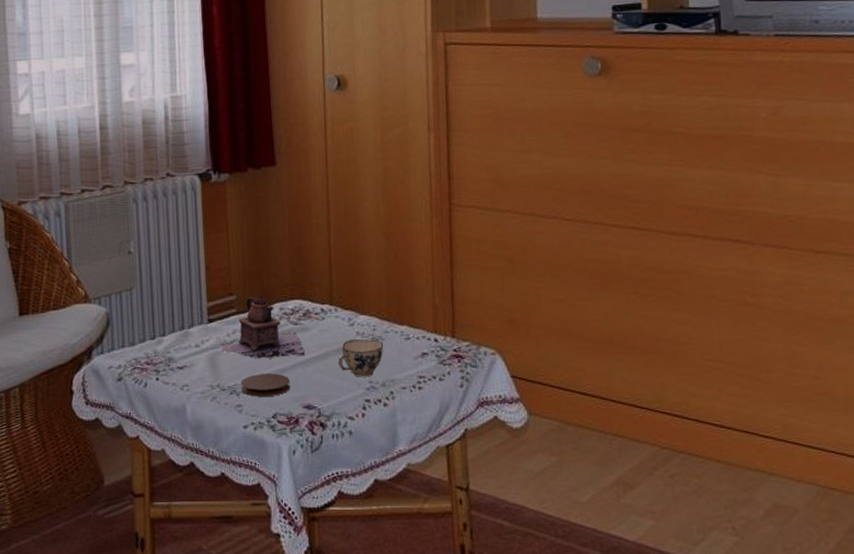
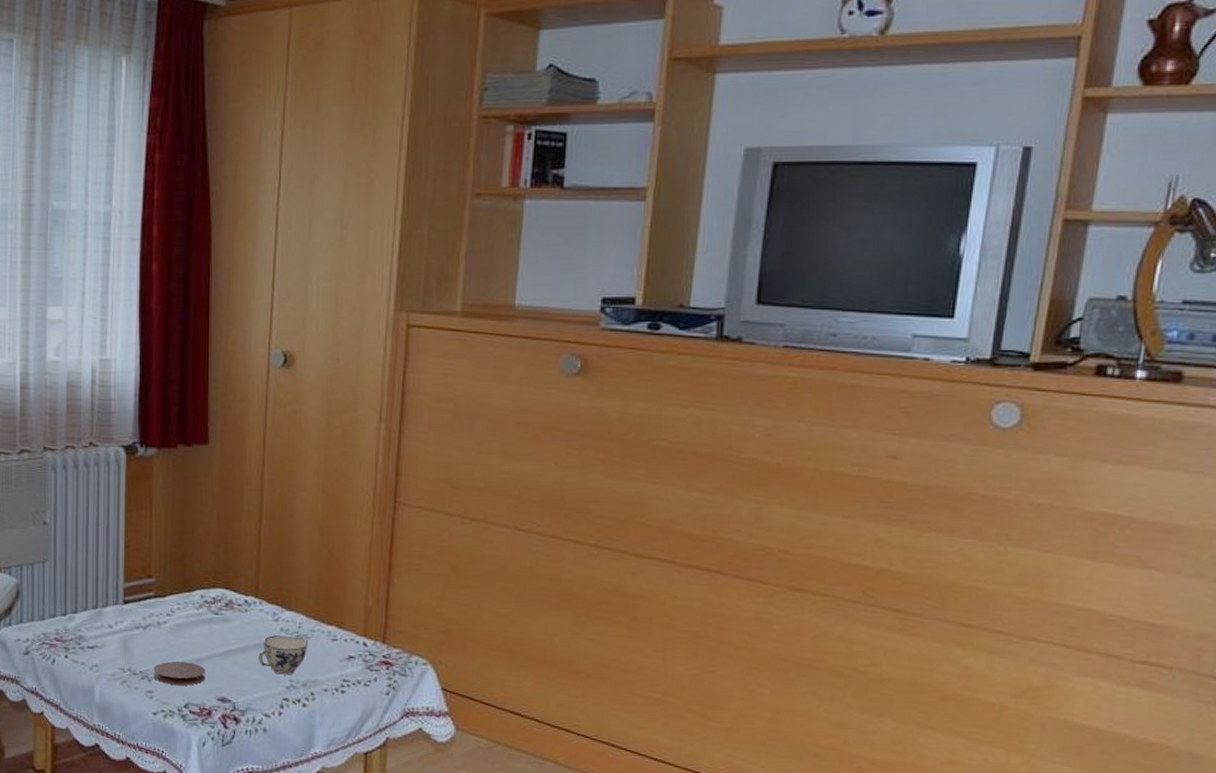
teapot: present [222,296,305,359] -> none [136,580,224,648]

